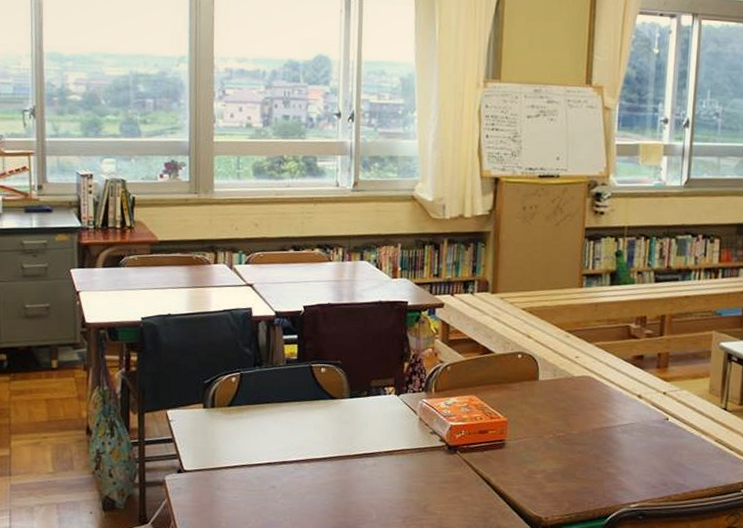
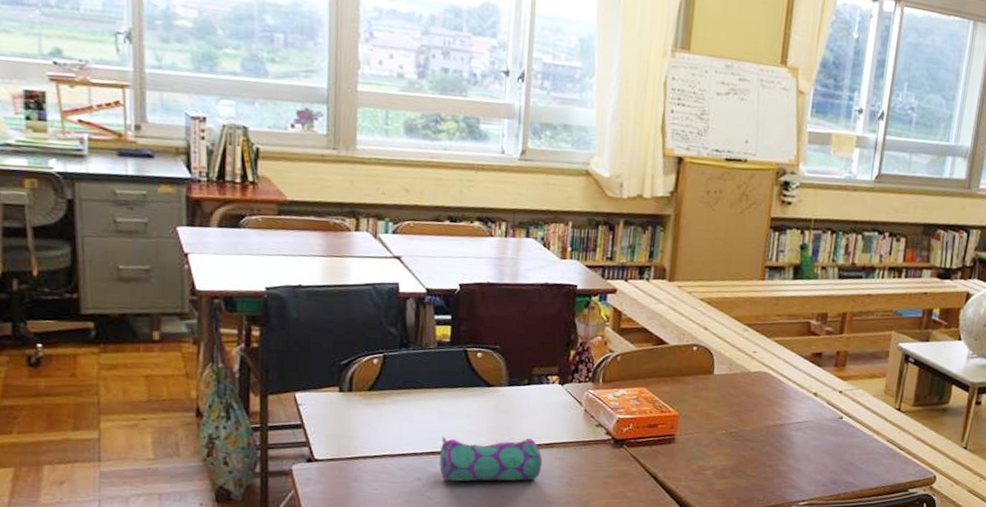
pencil case: none [290,446,383,489] -> present [439,436,542,482]

